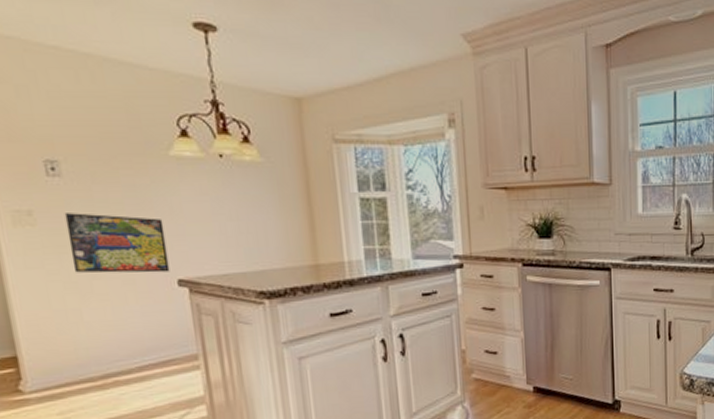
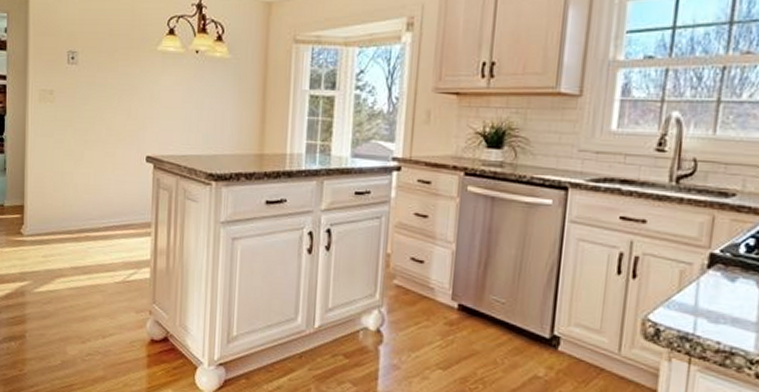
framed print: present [64,213,170,274] -> none [73,94,144,149]

